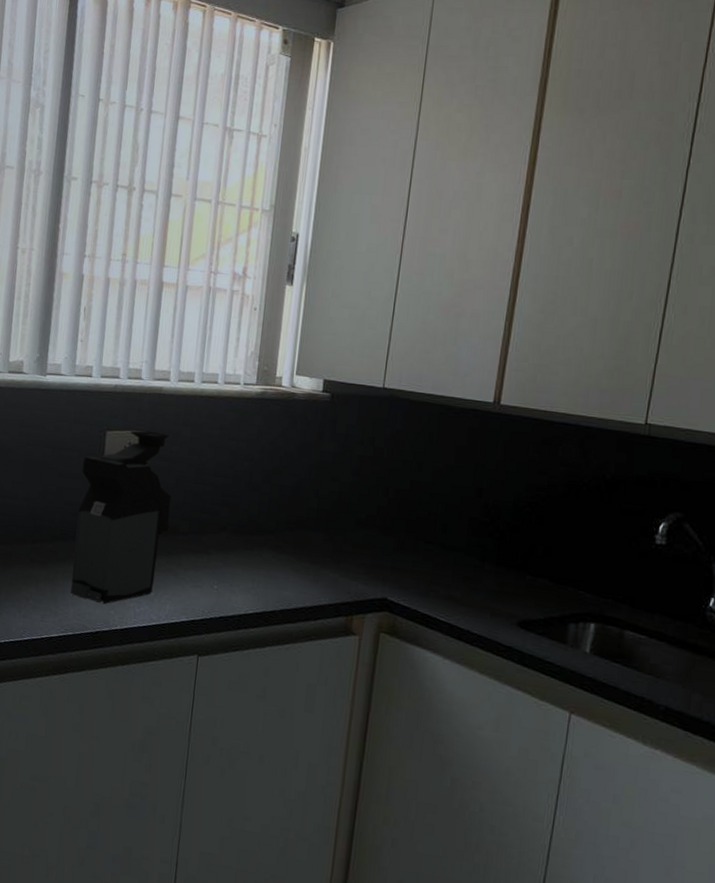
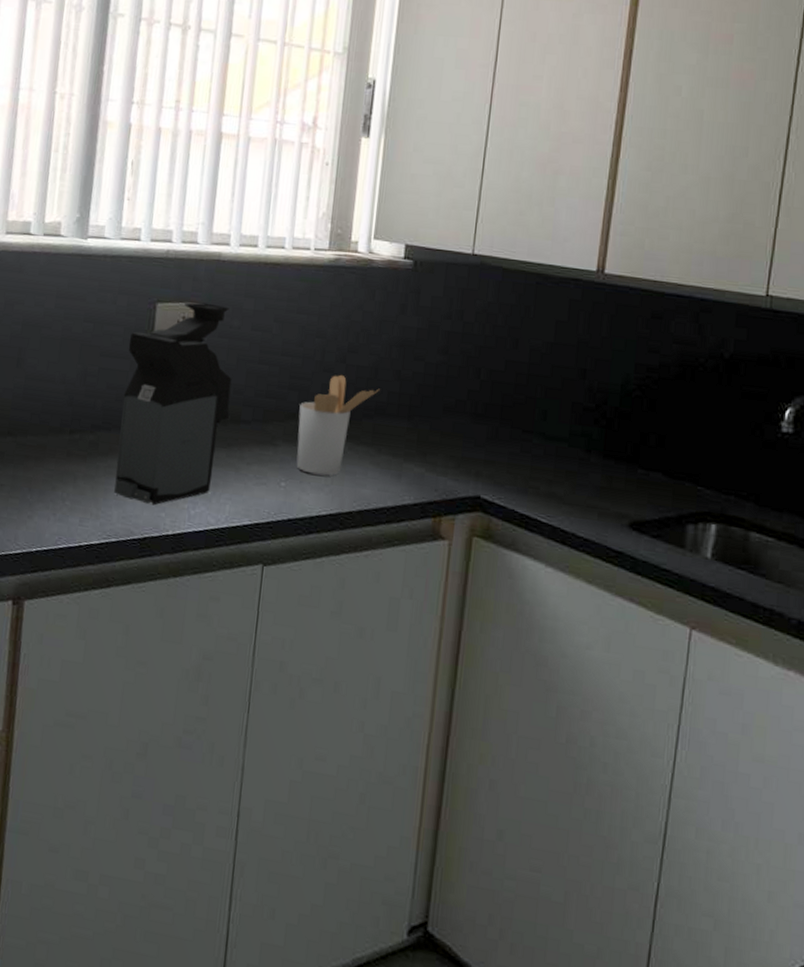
utensil holder: none [227,493,300,580] -> present [296,374,380,476]

